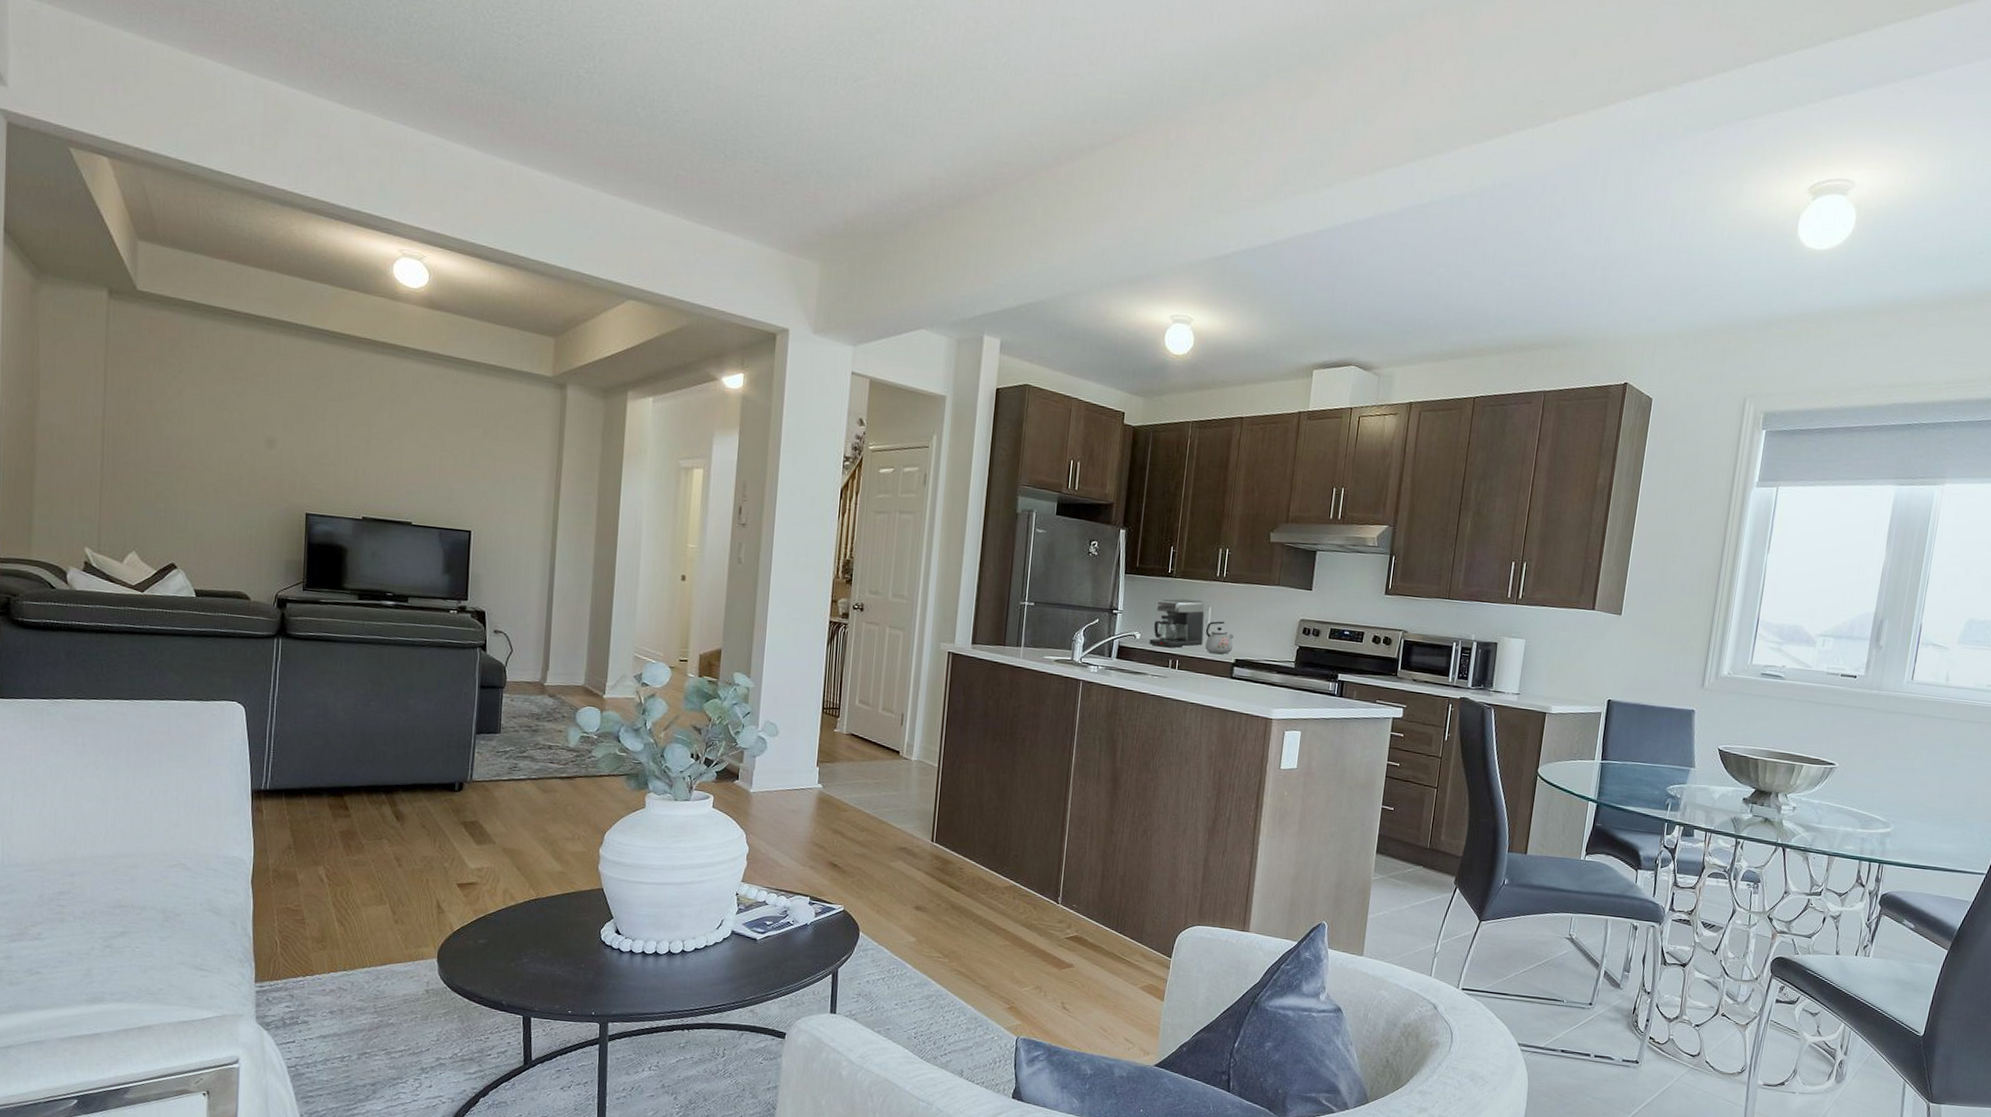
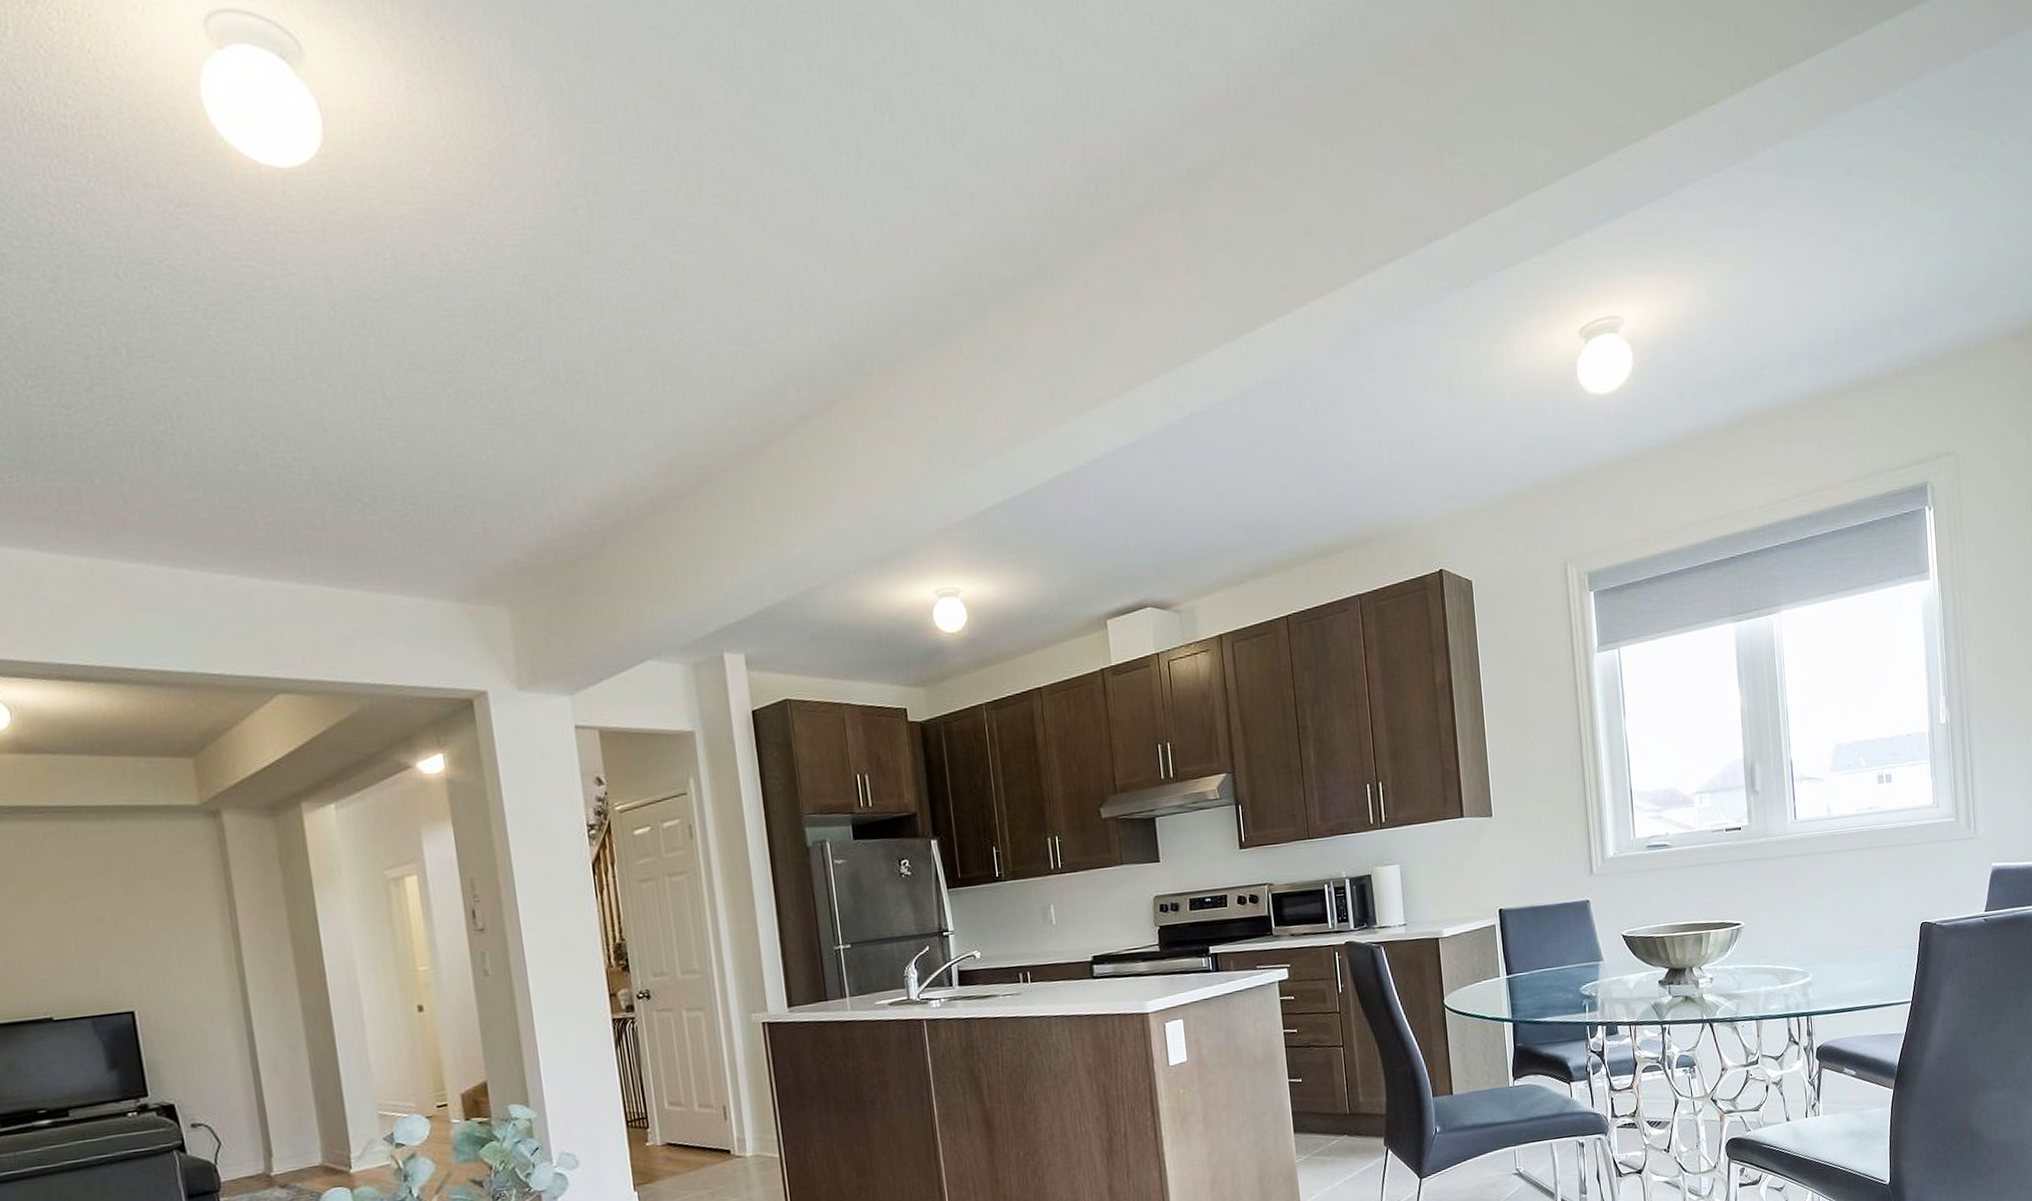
coffee maker: present [1149,599,1205,648] -> none [990,900,1052,962]
kettle: present [1205,621,1234,655] -> none [1052,917,1088,956]

